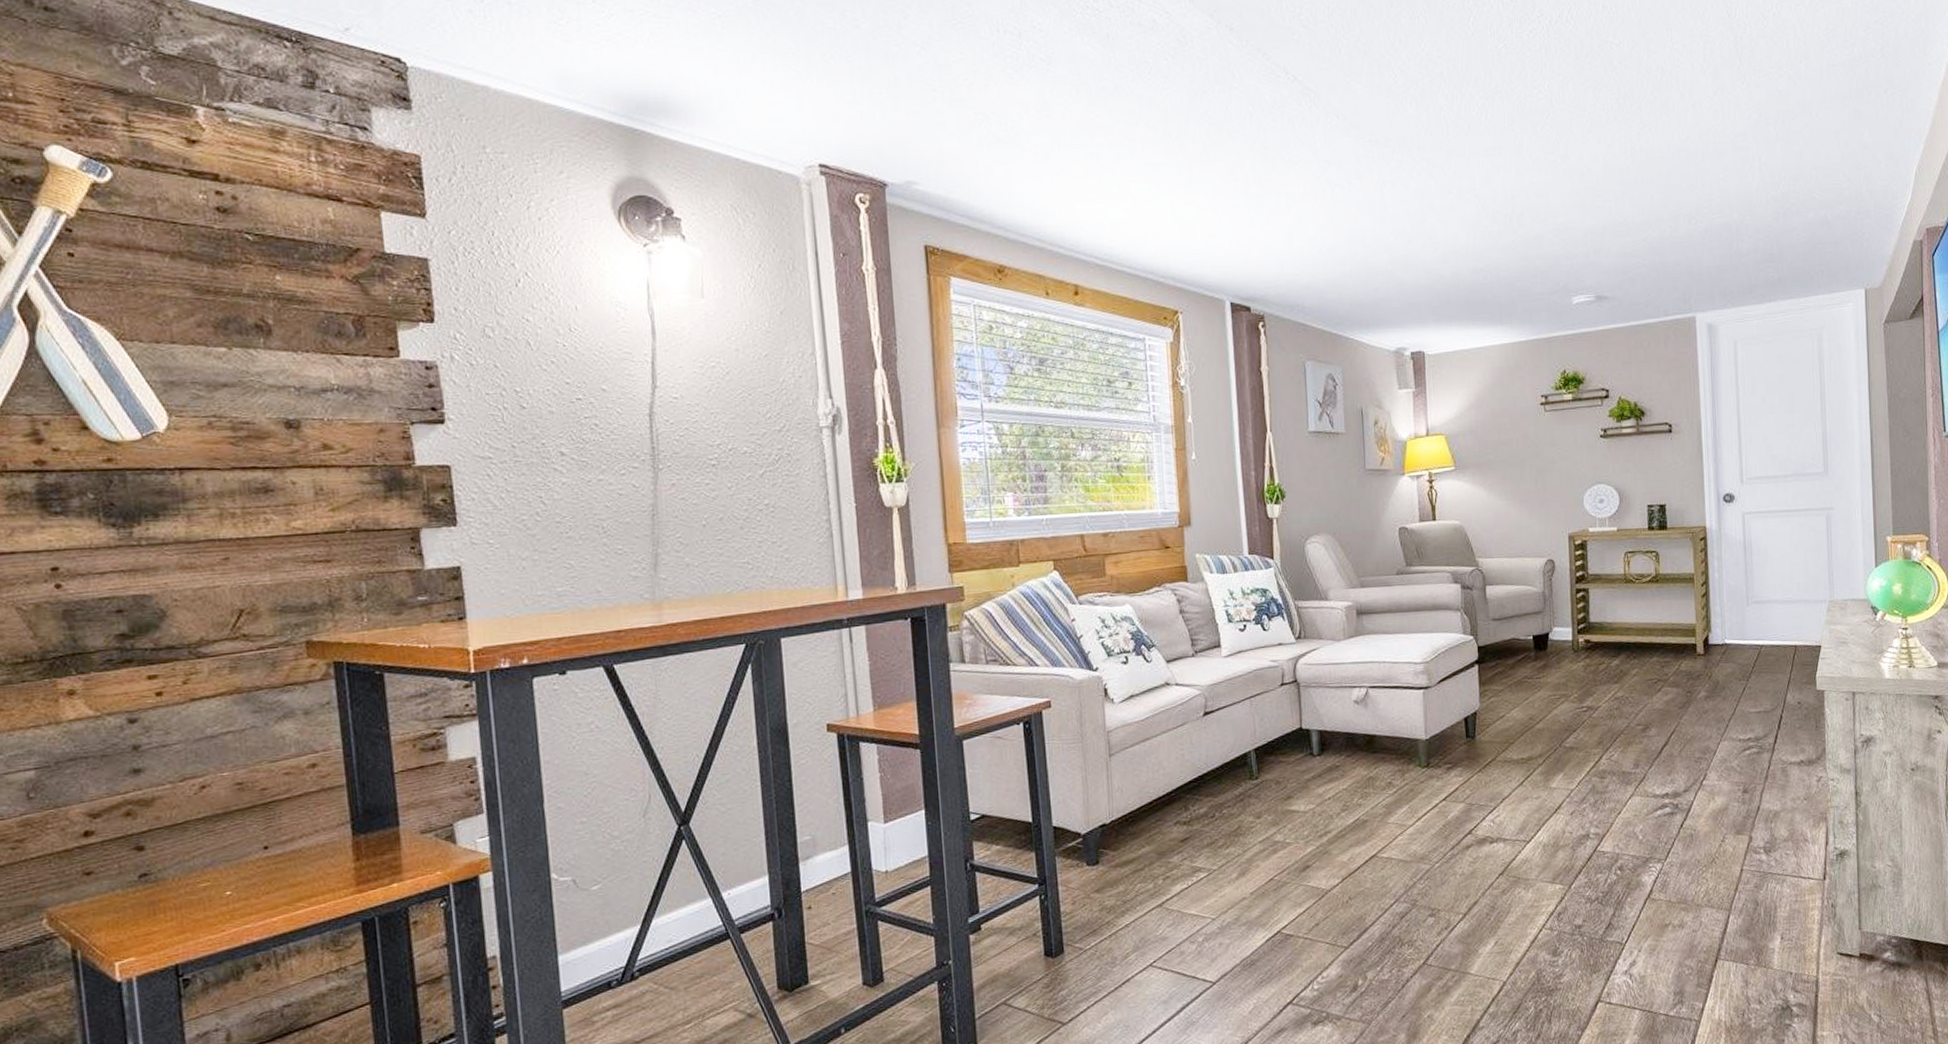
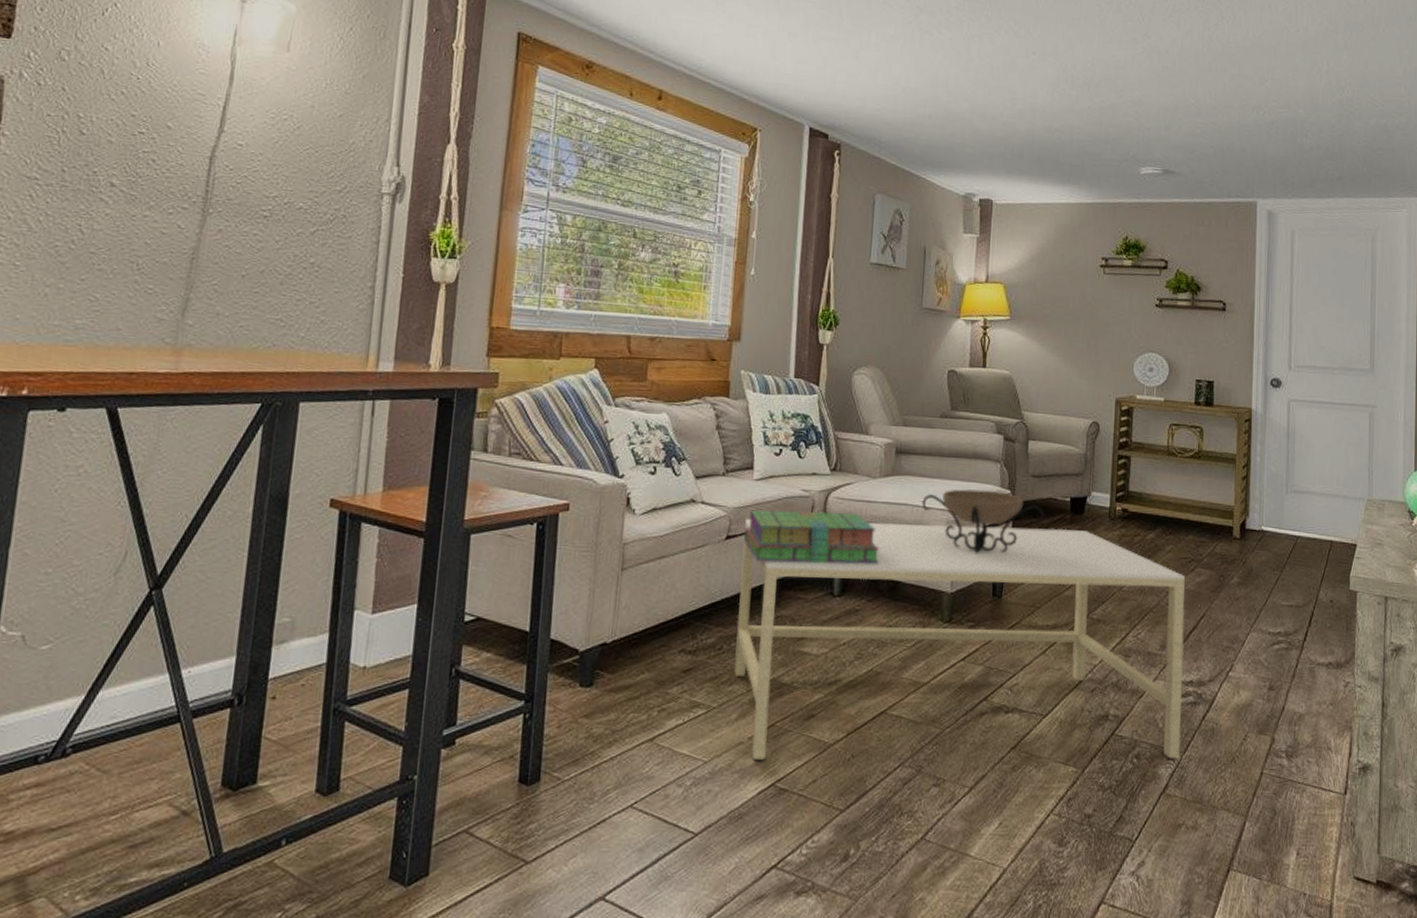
coffee table: none [1220,665,1662,912] -> present [734,518,1185,760]
stack of books: none [1221,677,1353,733] -> present [744,510,880,564]
decorative bowl: none [1388,638,1509,701] -> present [922,489,1045,554]

